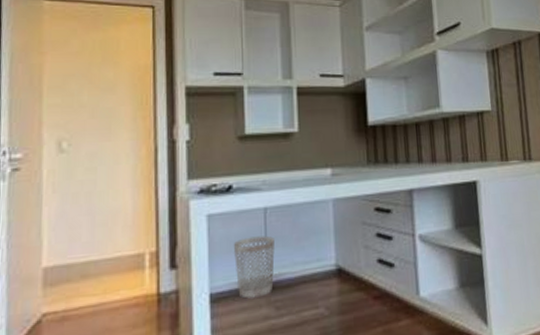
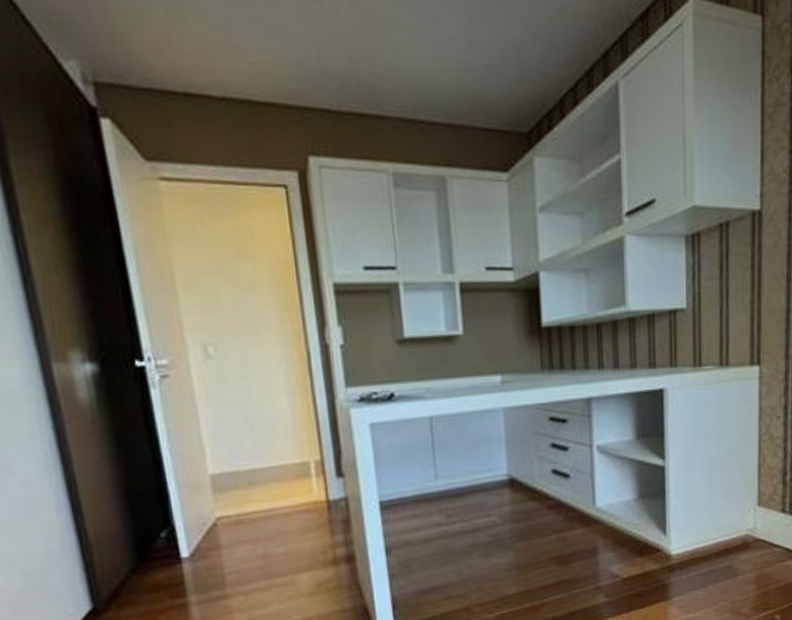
wastebasket: present [234,235,275,299] -> none [400,445,444,506]

